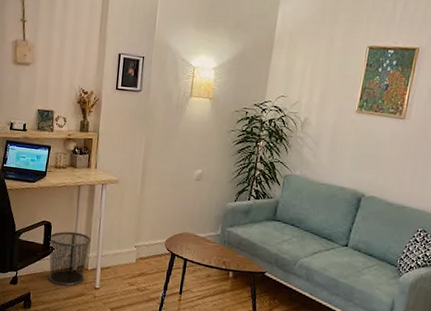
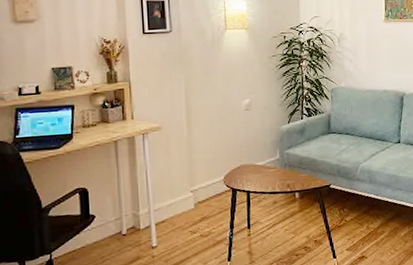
waste bin: present [48,231,91,286] -> none [86,191,139,256]

